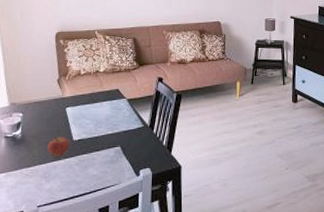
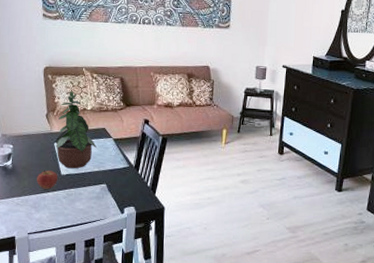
potted plant: none [67,54,111,134] -> present [55,91,98,169]

